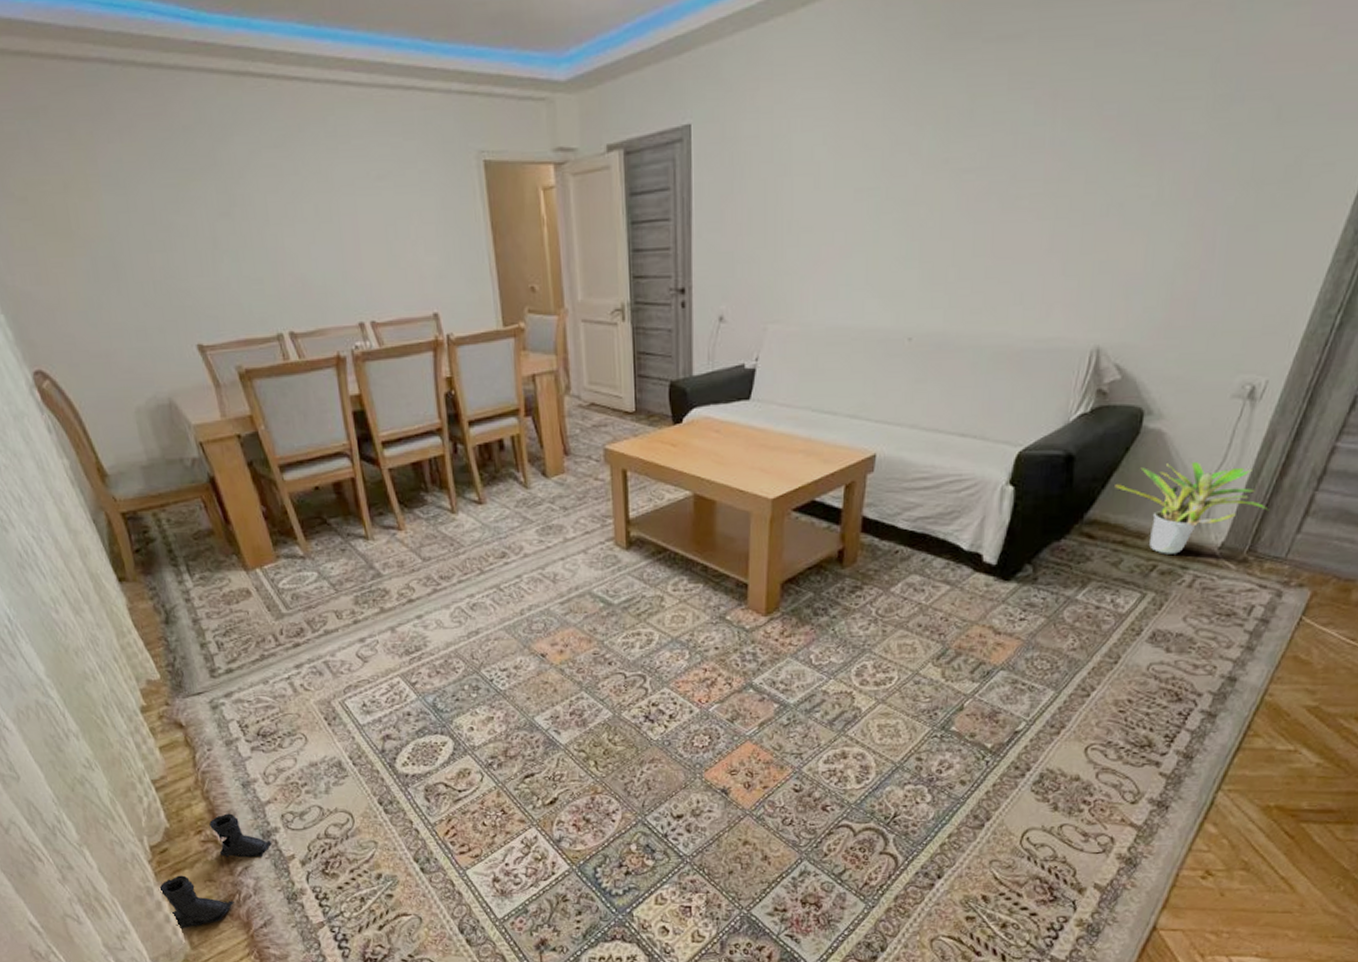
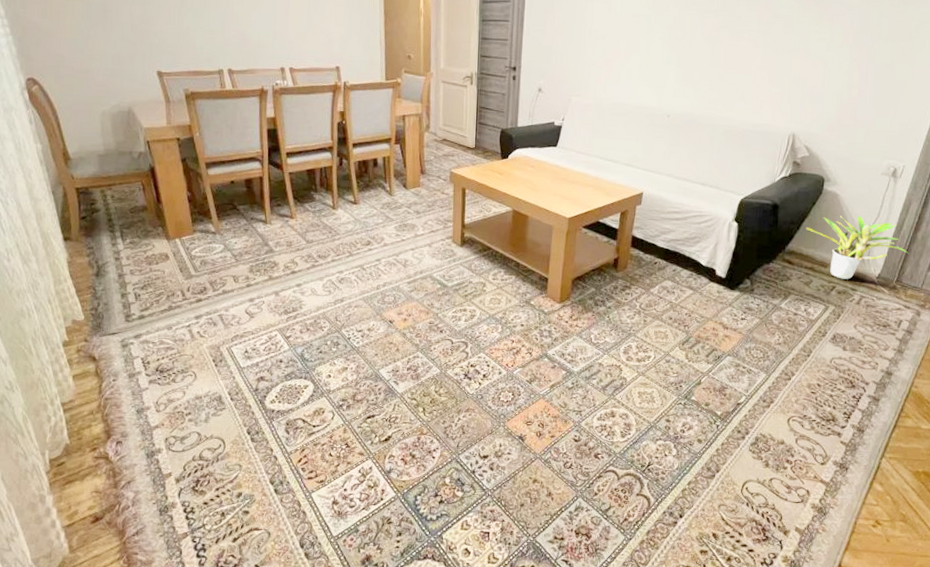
boots: present [158,813,272,929] -> none [50,434,154,534]

